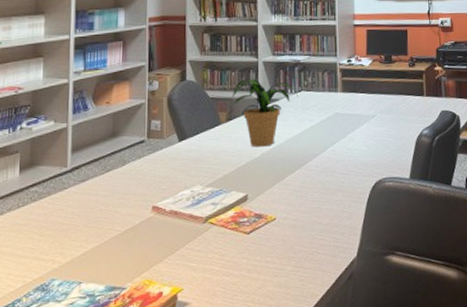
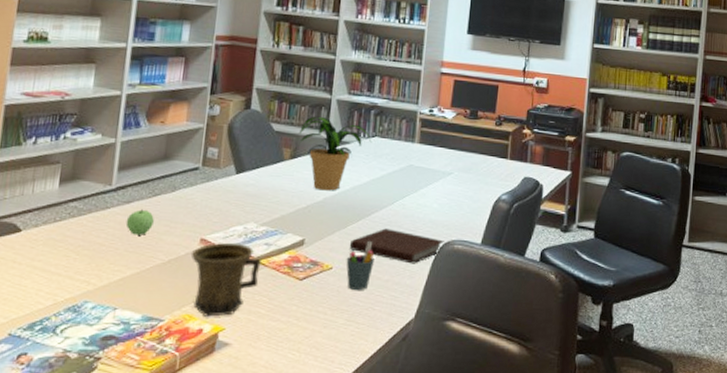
apple: none [83,185,108,211] -> present [125,209,154,235]
mug: none [145,206,210,280] -> present [190,242,261,317]
pen holder: none [288,189,313,237] -> present [346,241,374,290]
notebook: none [290,175,376,206] -> present [350,228,444,264]

